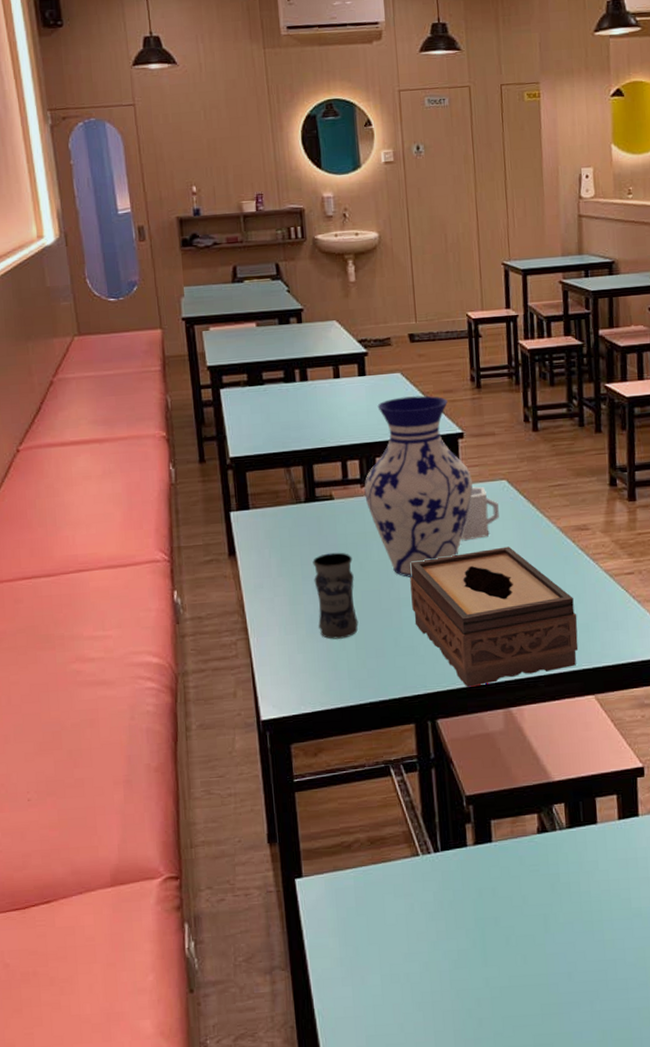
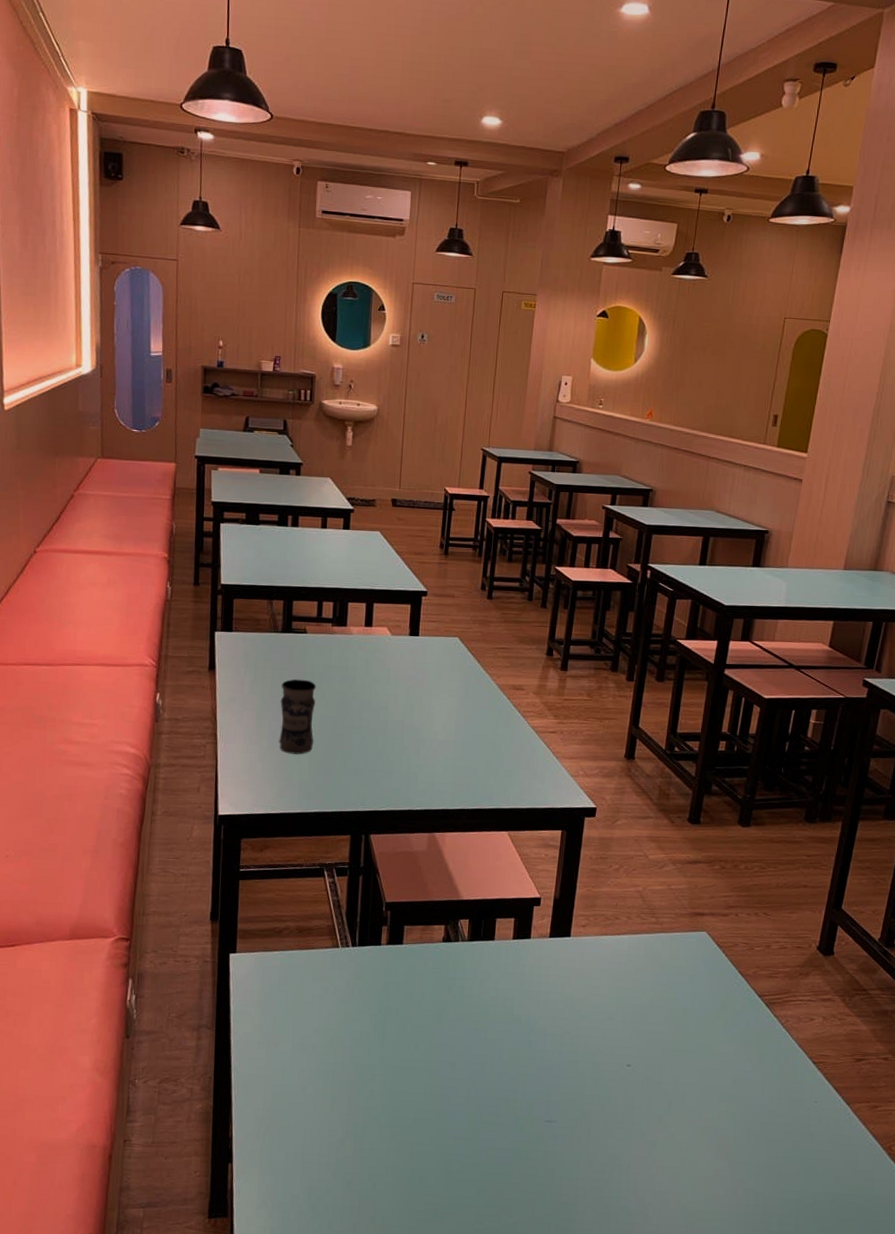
vase: present [364,395,473,577] -> none [334,553,430,710]
tissue box: present [410,546,579,687] -> none [362,694,503,811]
cup: present [460,486,499,541] -> none [412,639,449,685]

